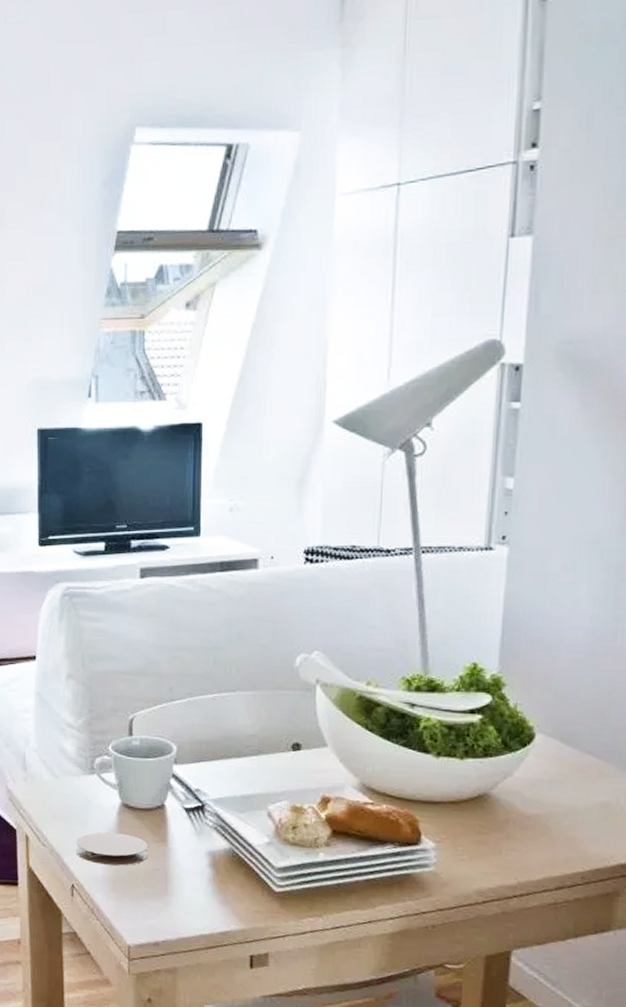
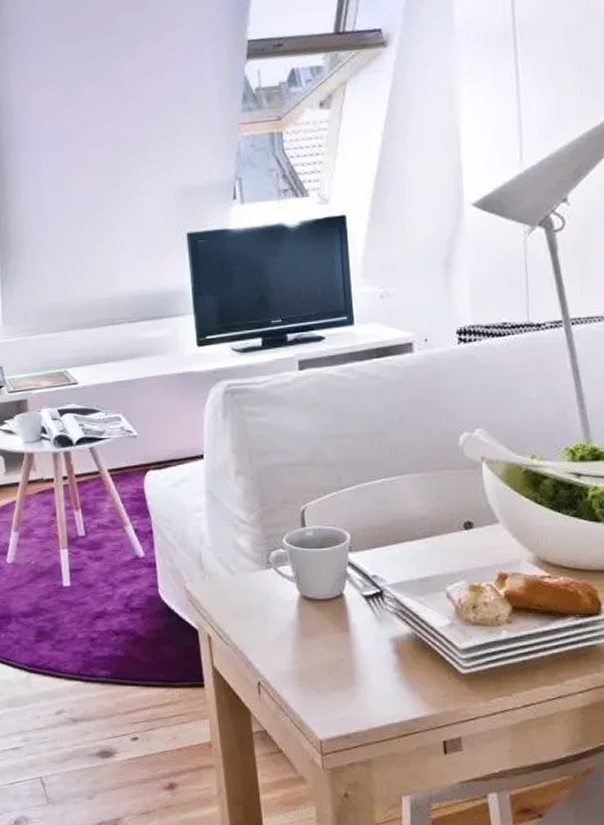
coaster: present [76,832,148,866] -> none [259,626,331,659]

